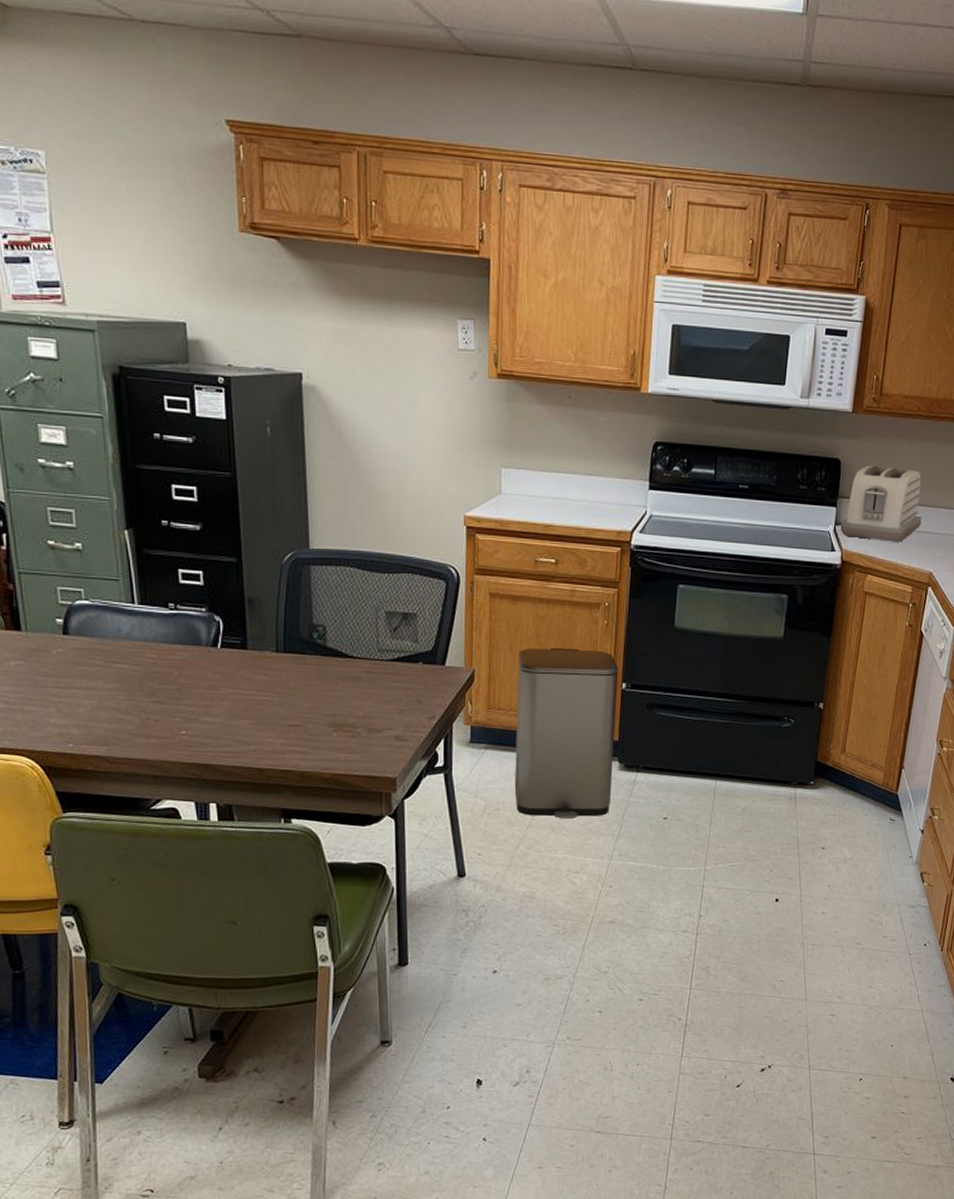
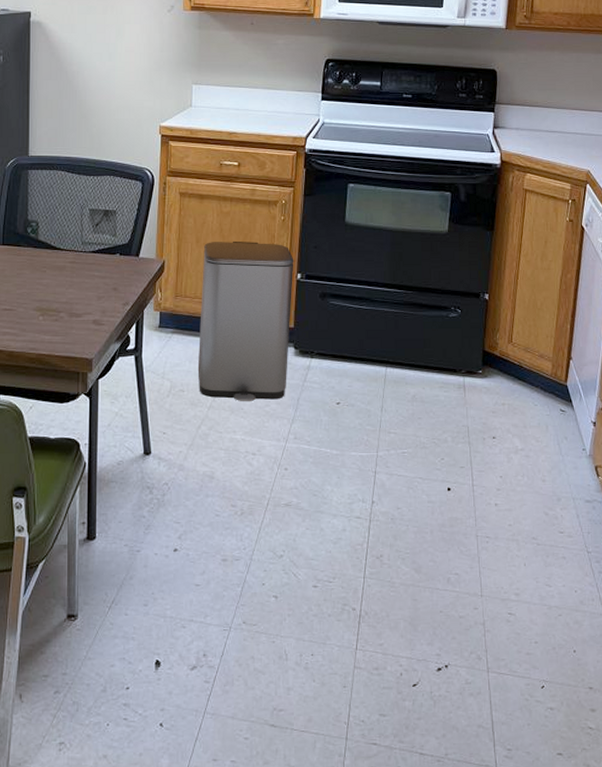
toaster: present [840,465,922,542] -> none [499,74,577,143]

